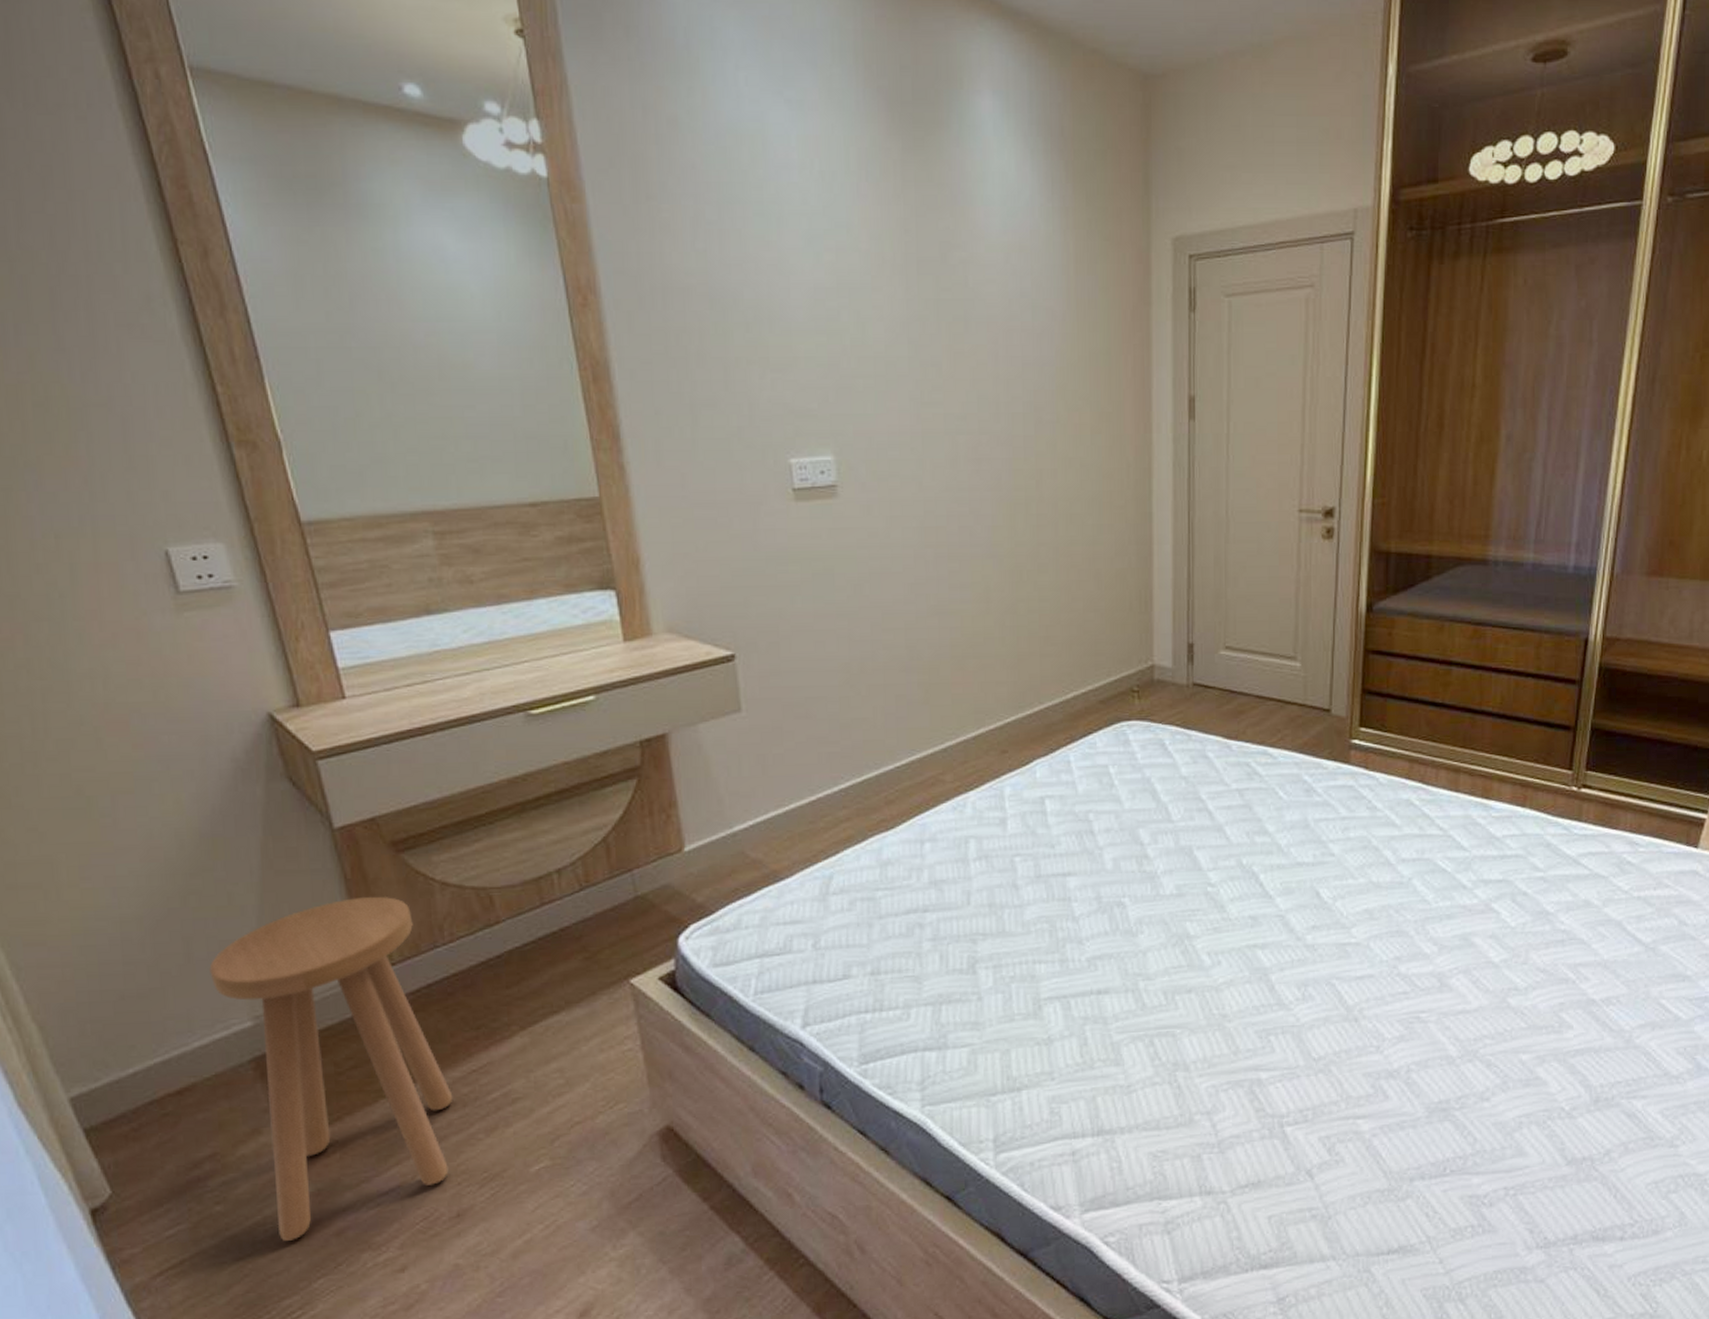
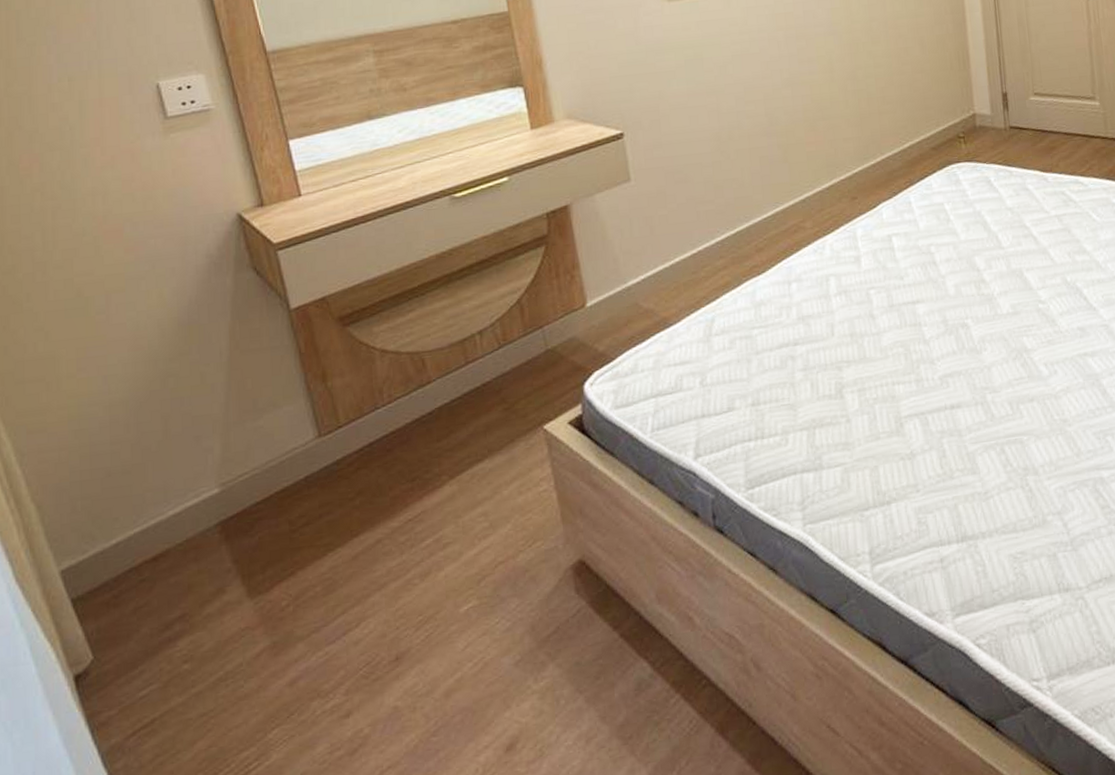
stool: present [209,896,453,1242] -> none [183,365,392,695]

